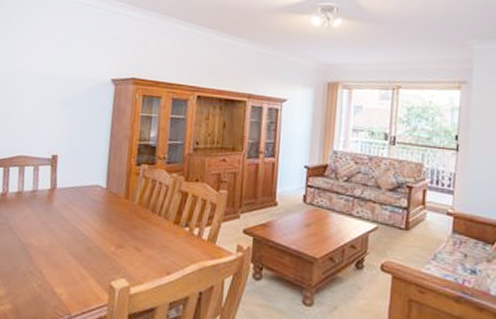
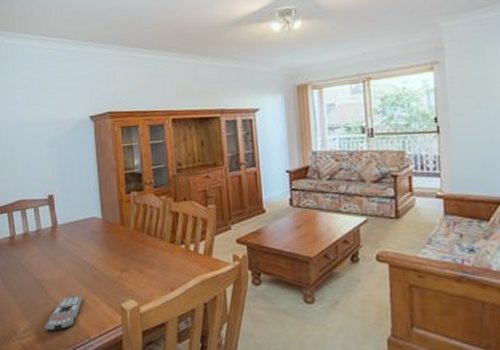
remote control: none [22,265,70,303] -> present [45,295,82,331]

